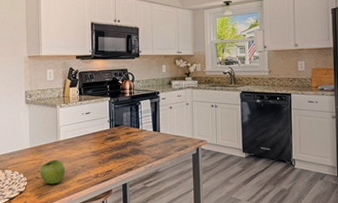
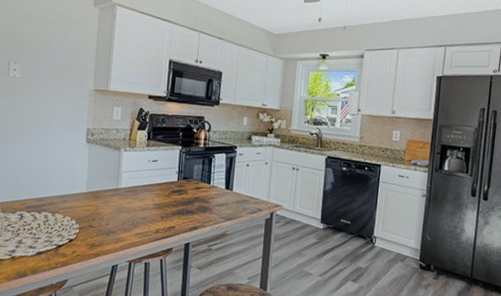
fruit: present [40,159,66,185] -> none [94,208,124,236]

